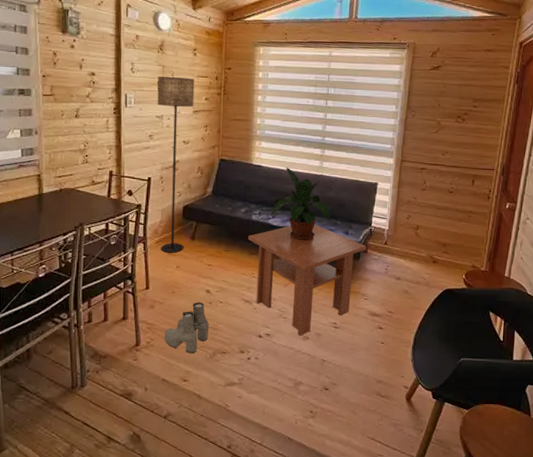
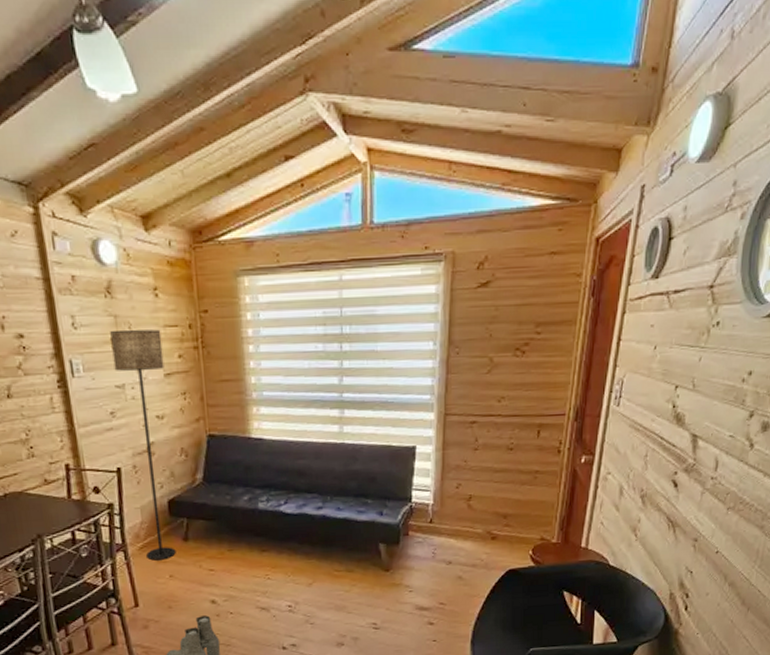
coffee table: present [248,224,366,336] -> none [256,506,407,642]
potted plant: present [271,168,330,240] -> none [282,438,358,528]

